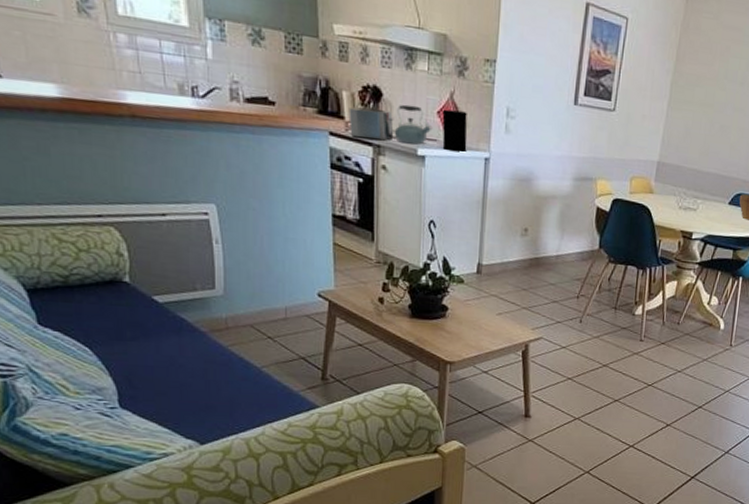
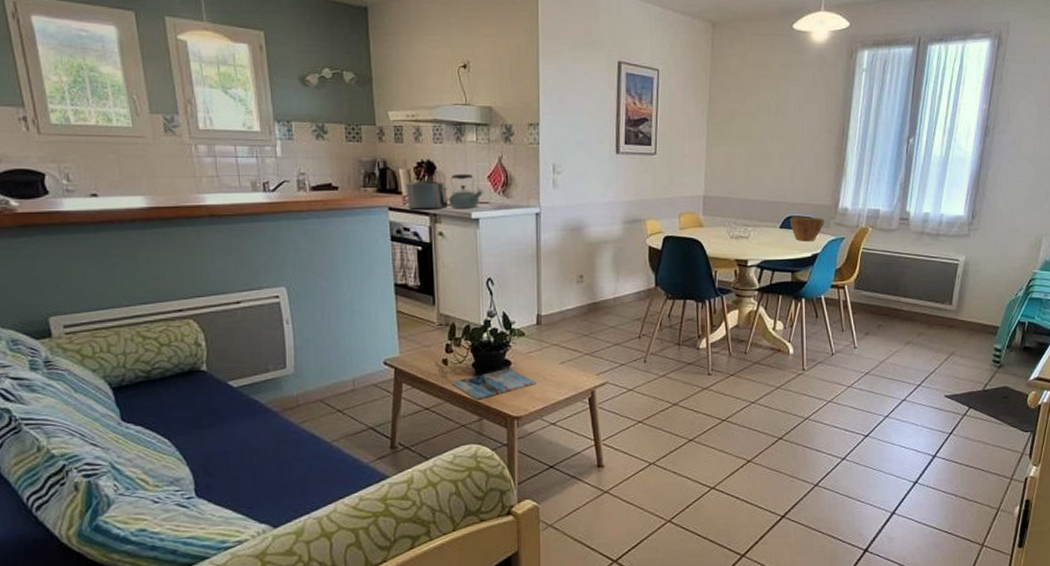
magazine: none [387,313,472,342] -> present [452,369,536,400]
canister: present [442,109,467,153] -> none [492,173,518,211]

